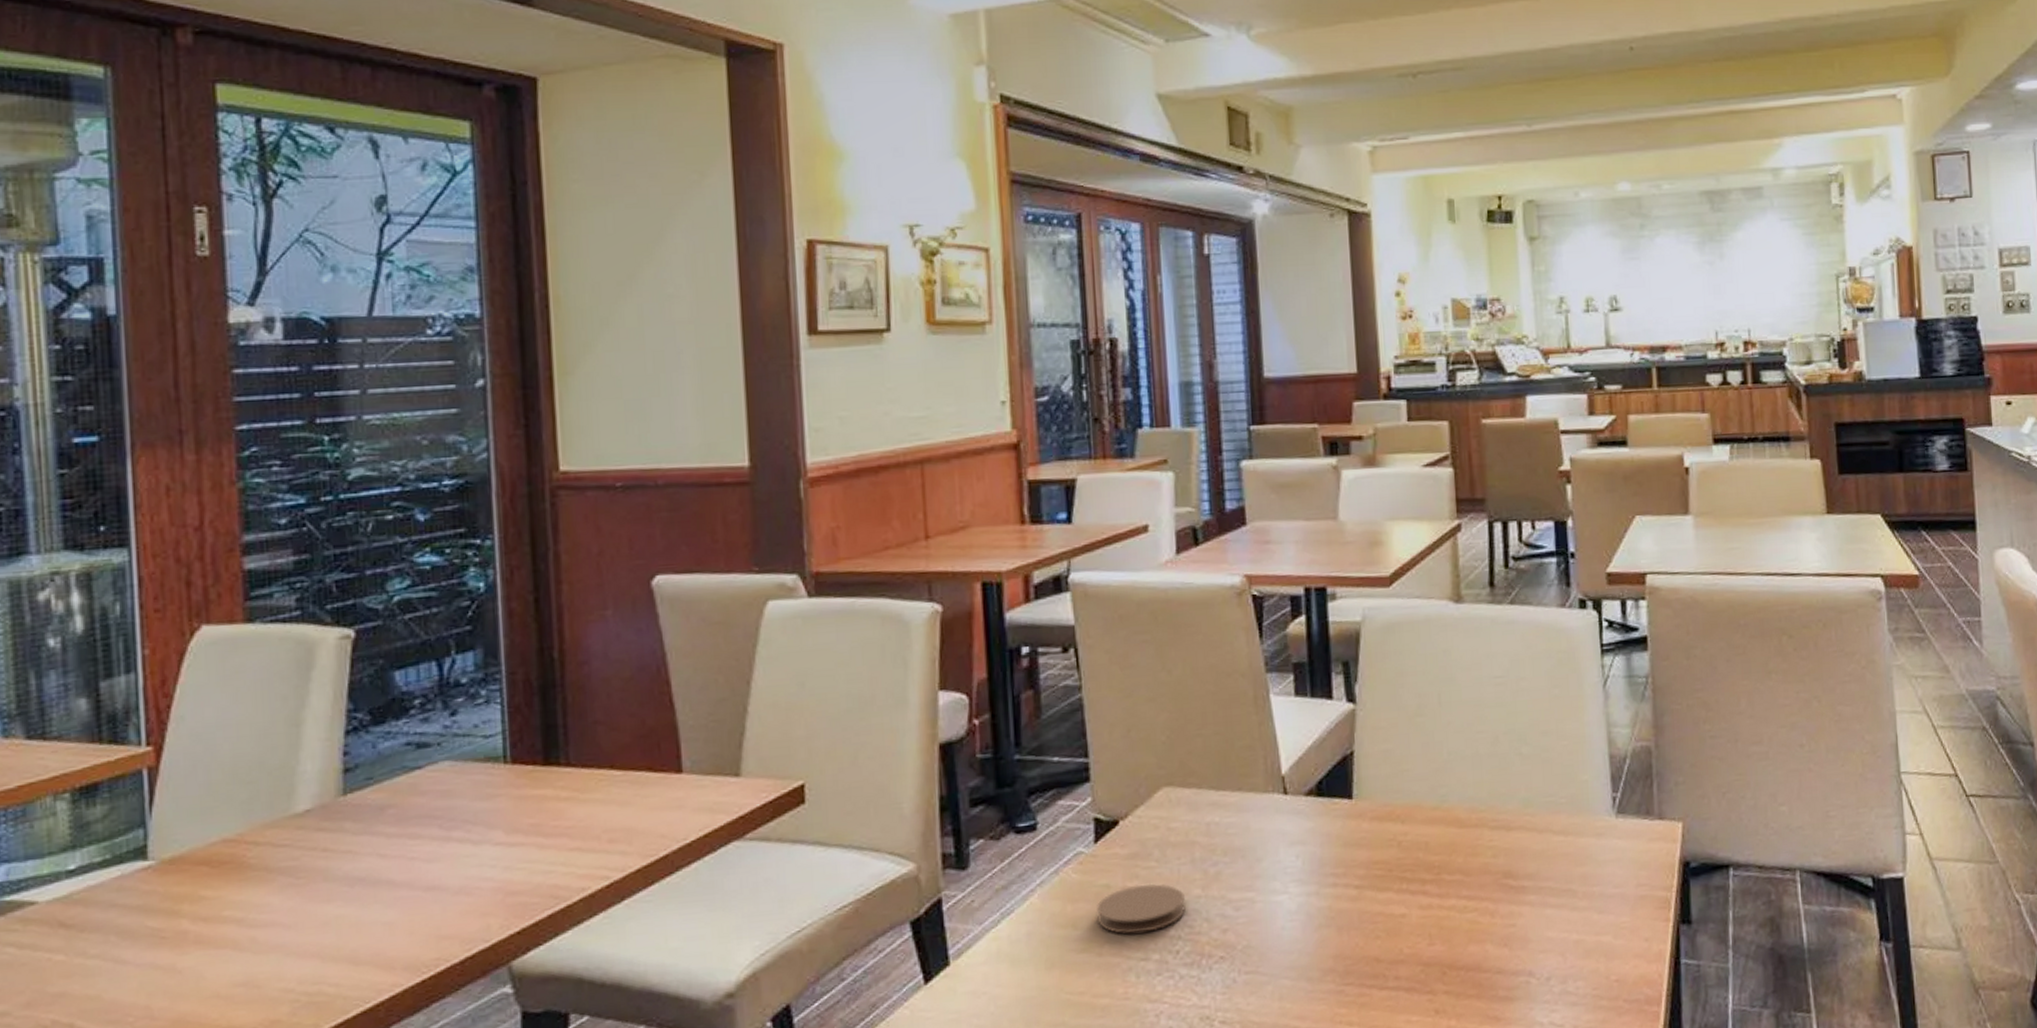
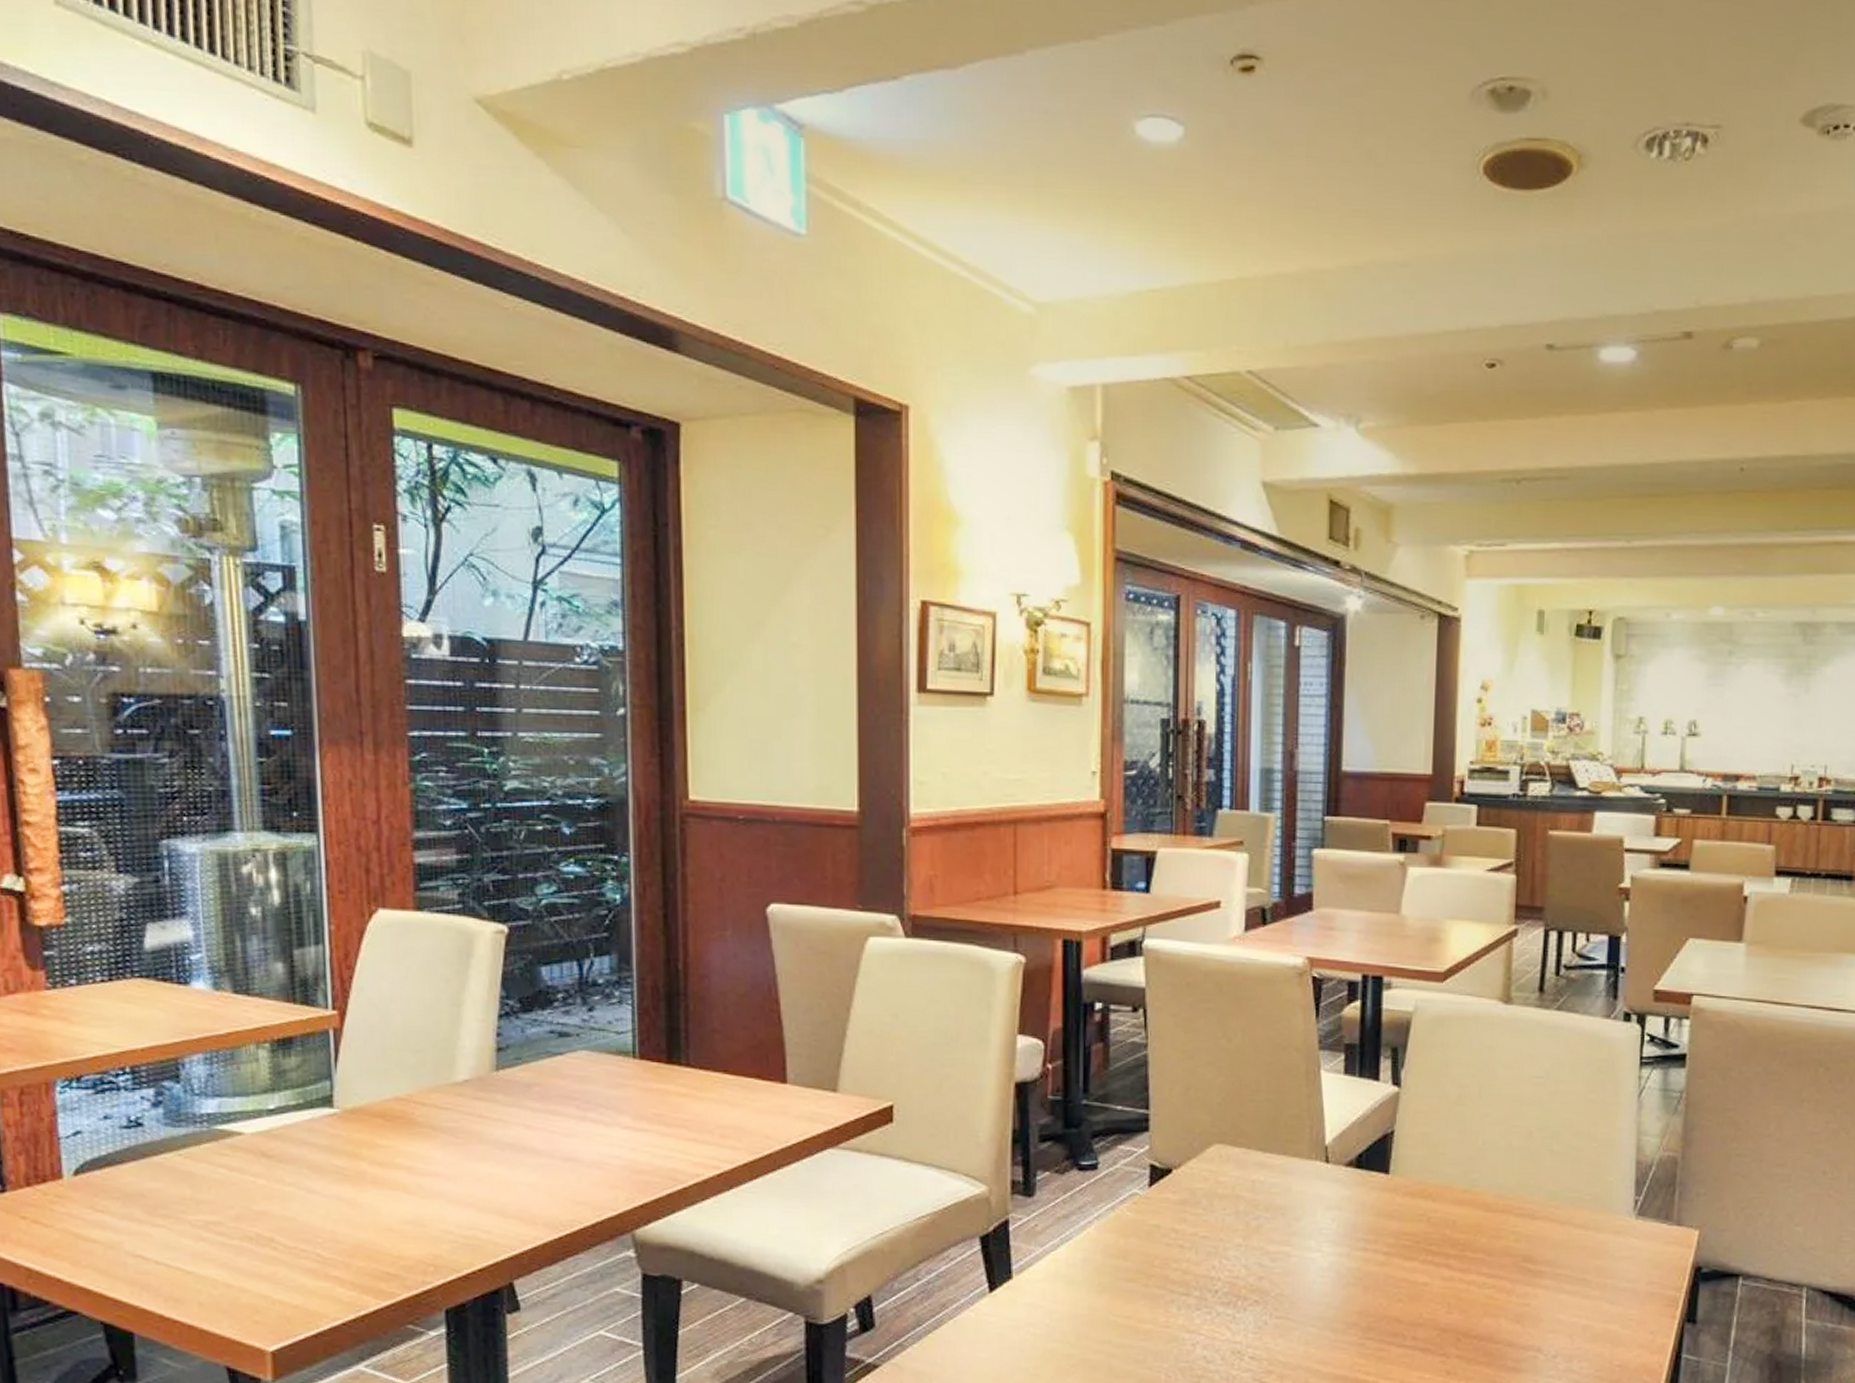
coaster: present [1097,883,1186,934] -> none [1147,1228,1227,1271]

